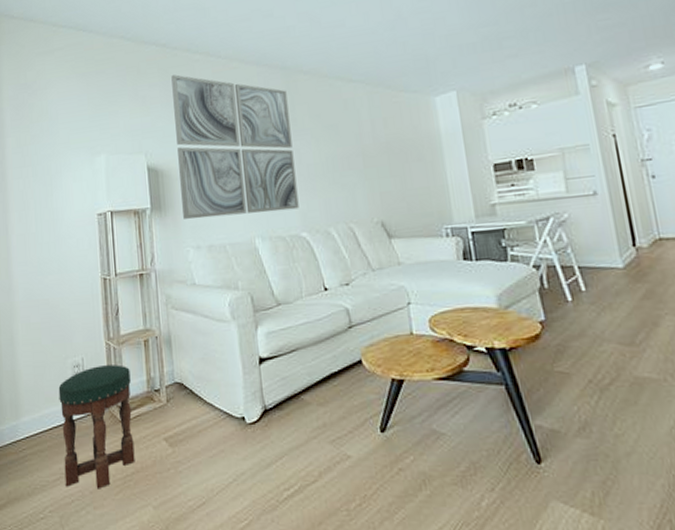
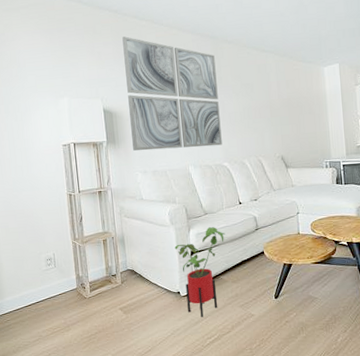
stool: present [58,364,135,489] -> none [35,258,98,345]
house plant: none [237,323,307,456] -> present [174,227,226,317]

